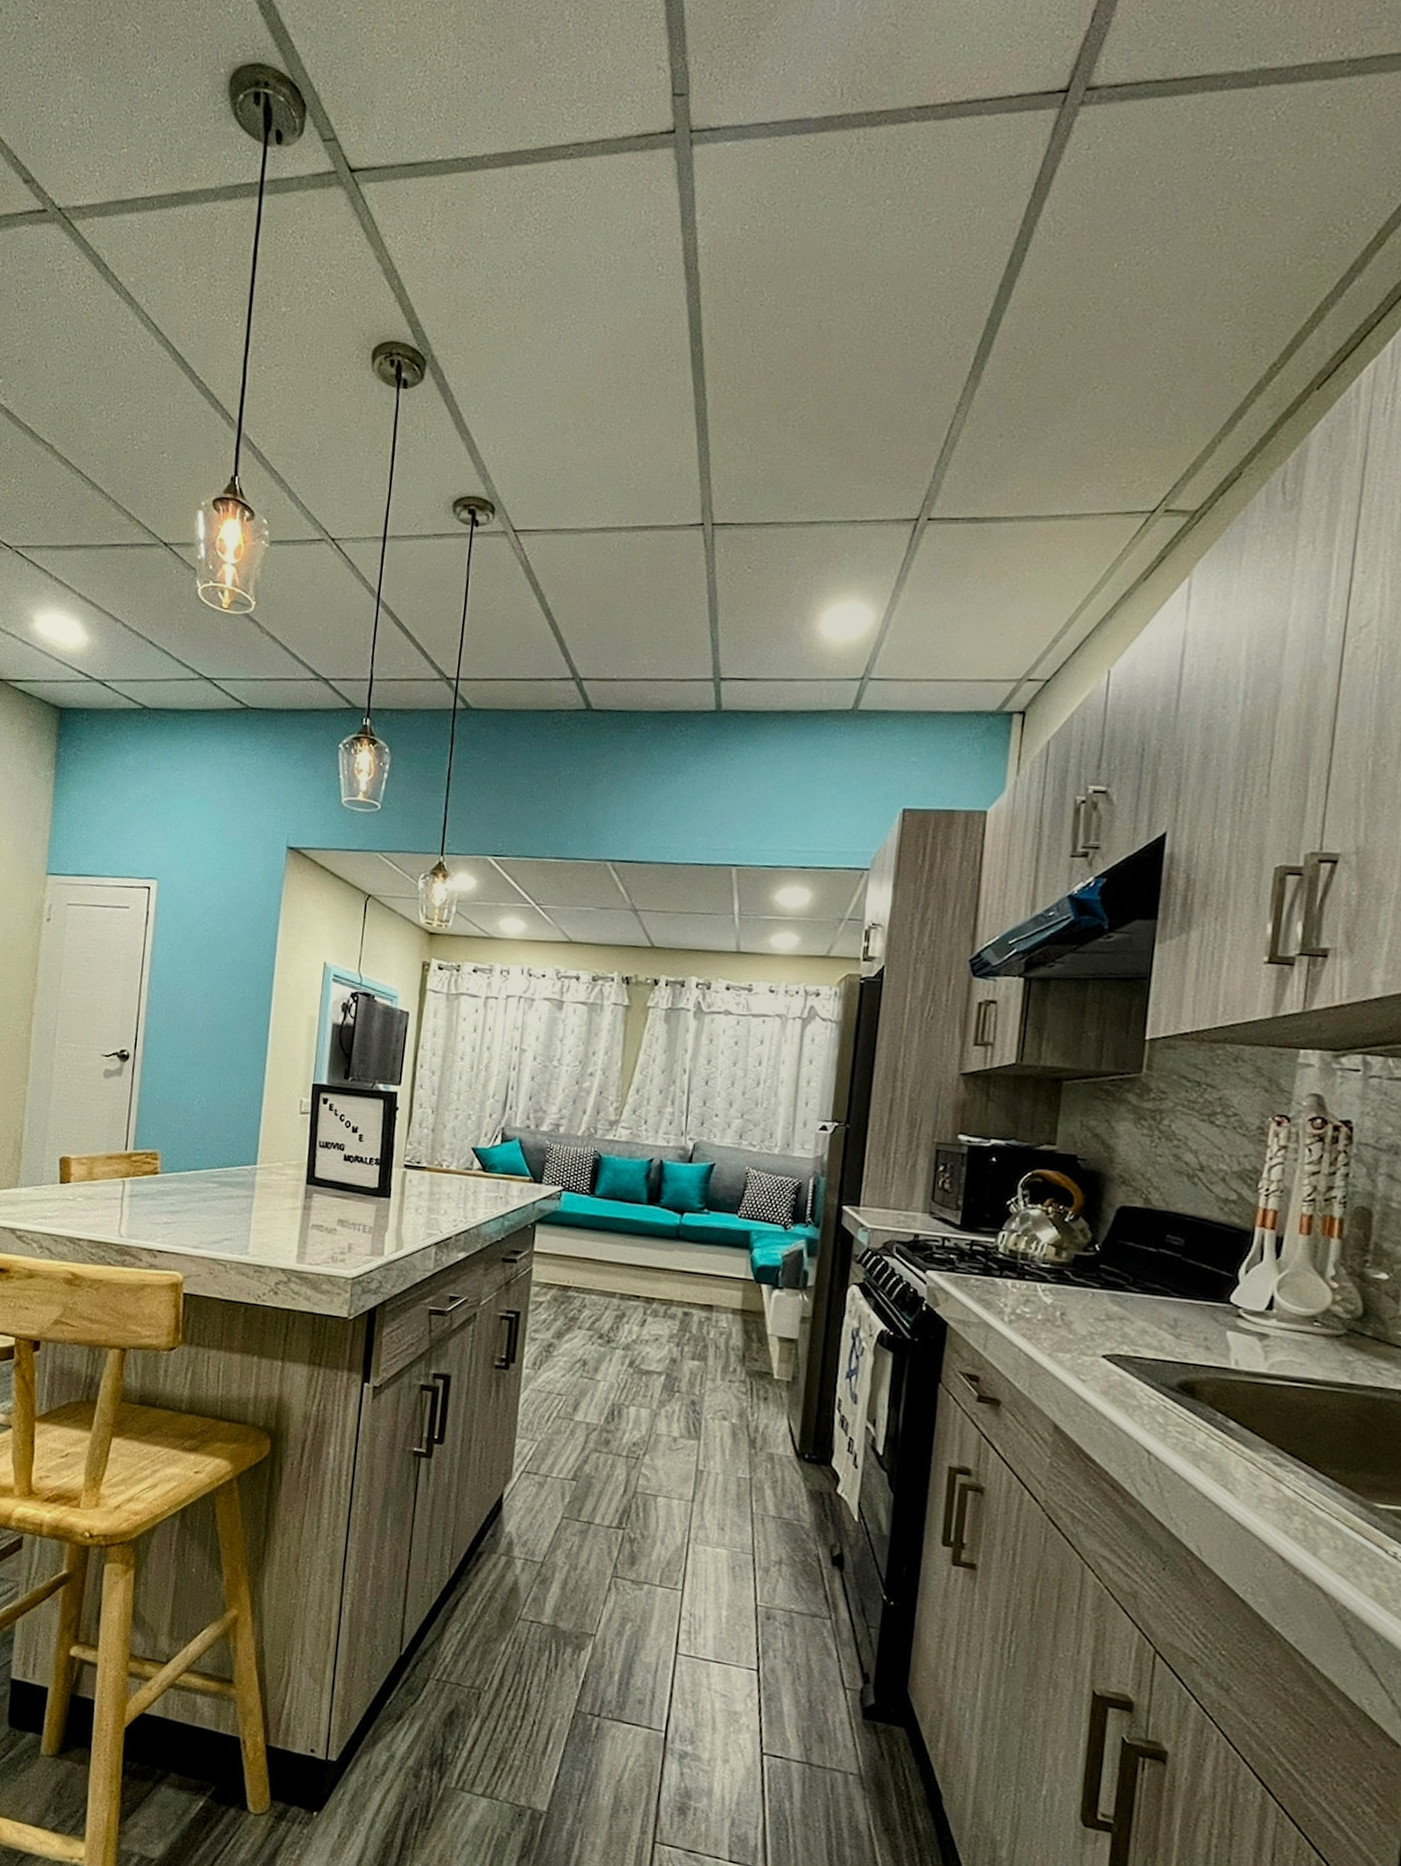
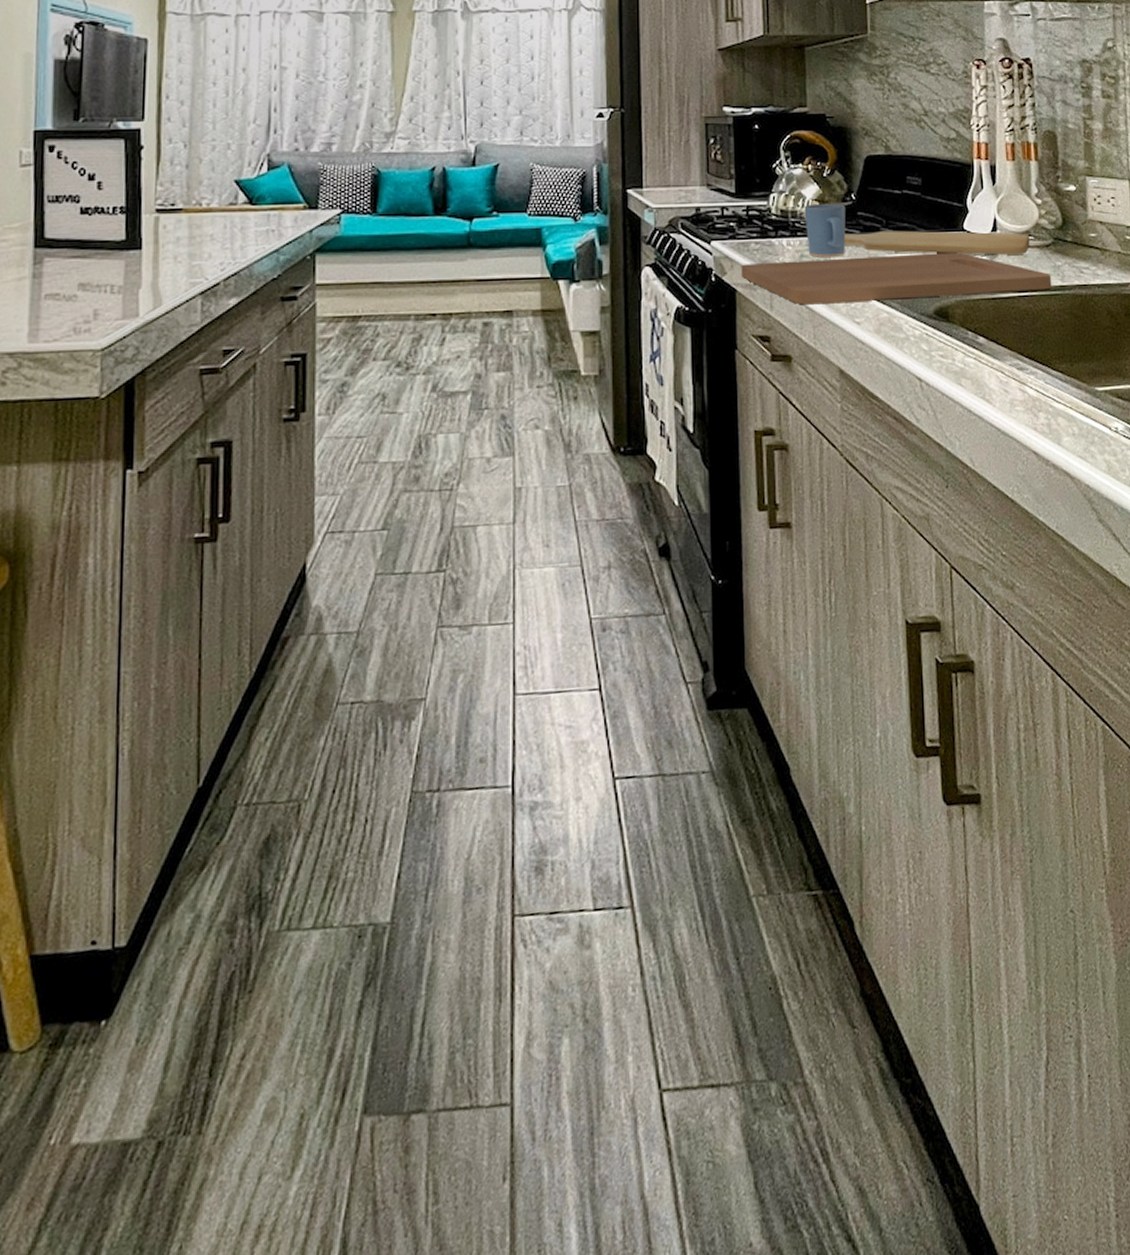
cutting board: none [955,1299,1337,1384] -> present [741,252,1052,305]
mug: none [1035,1248,1087,1308] -> present [804,203,846,257]
chopping board: none [1078,1285,1316,1341] -> present [843,230,1030,255]

